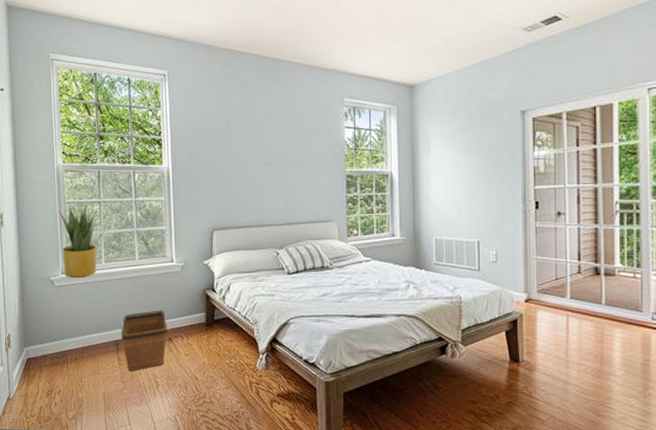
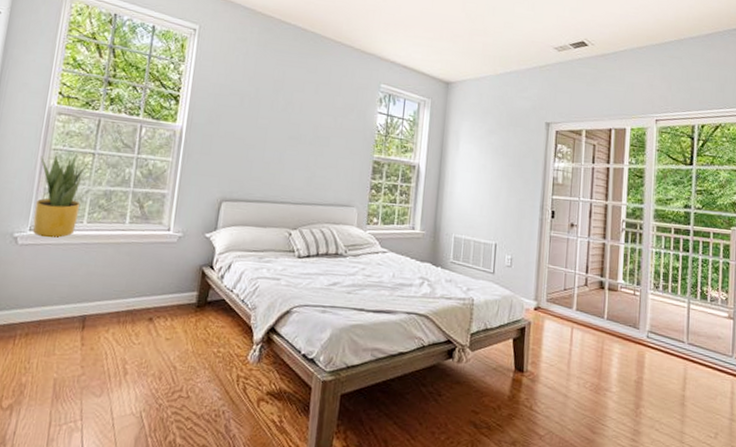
bicycle basket: present [121,310,167,371] -> none [90,284,150,354]

